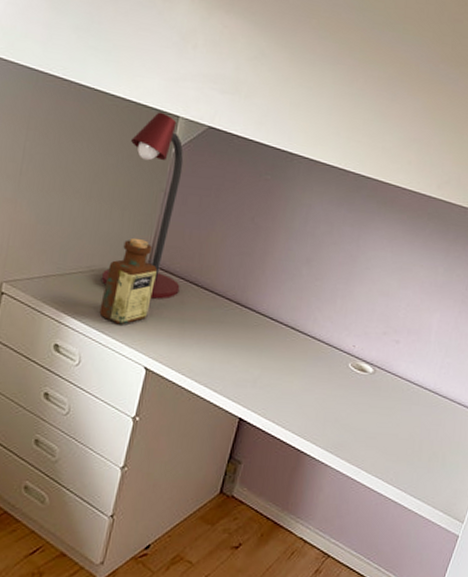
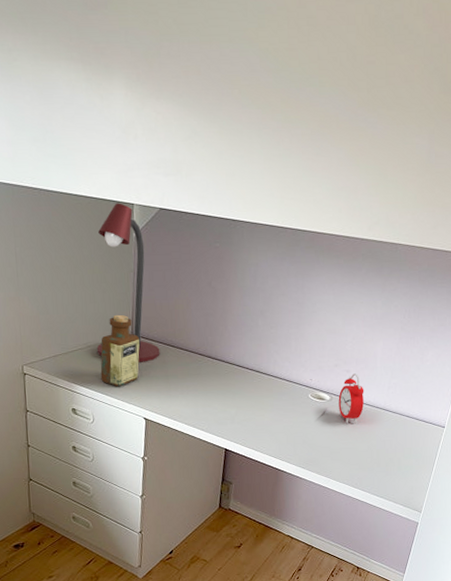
alarm clock: none [381,345,414,404] -> present [338,373,364,424]

